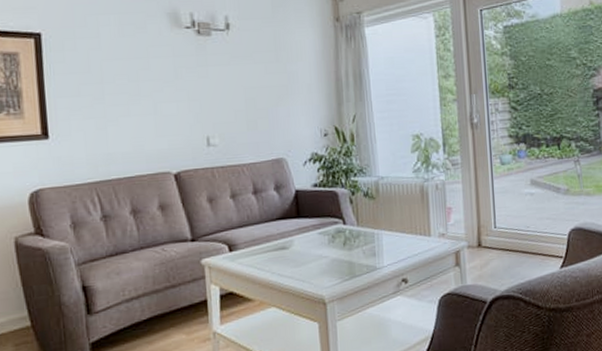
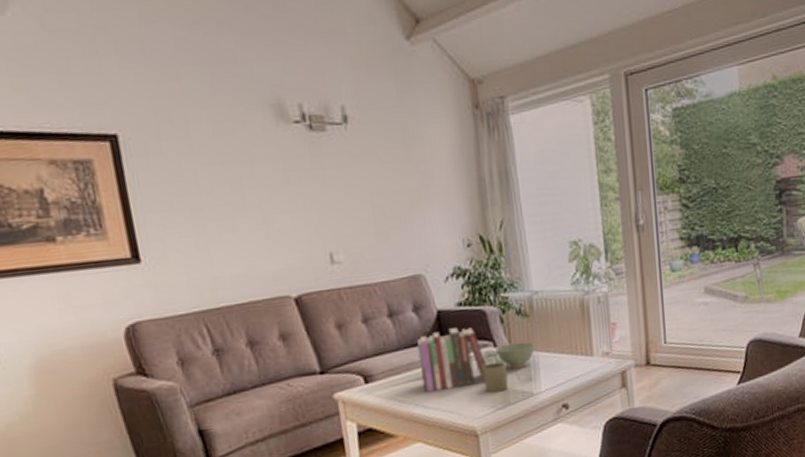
books: none [277,206,336,262] -> present [417,327,487,392]
mug: none [332,238,355,265] -> present [482,362,509,393]
bowl: none [345,221,379,245] -> present [495,341,535,369]

